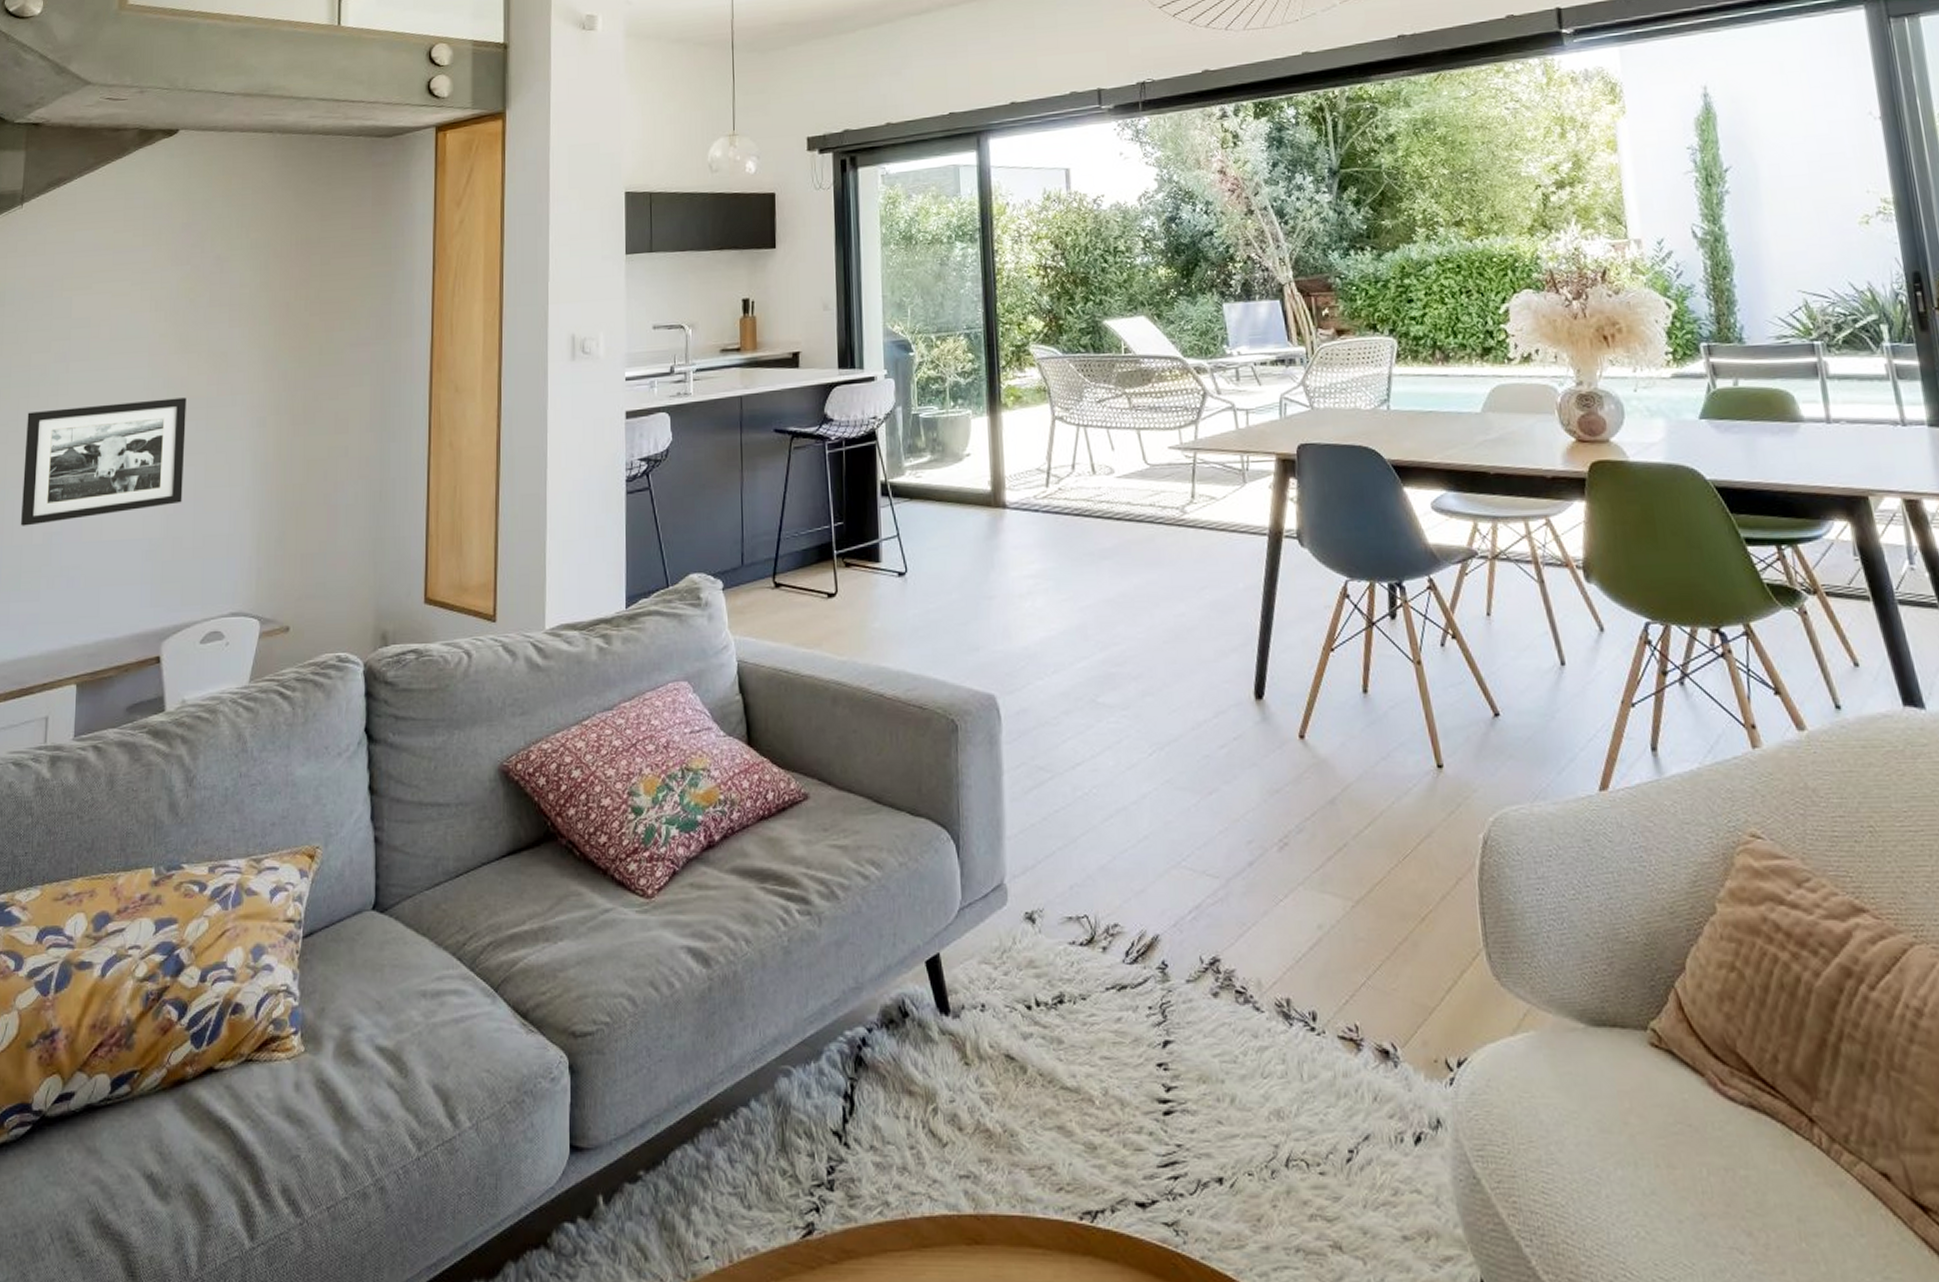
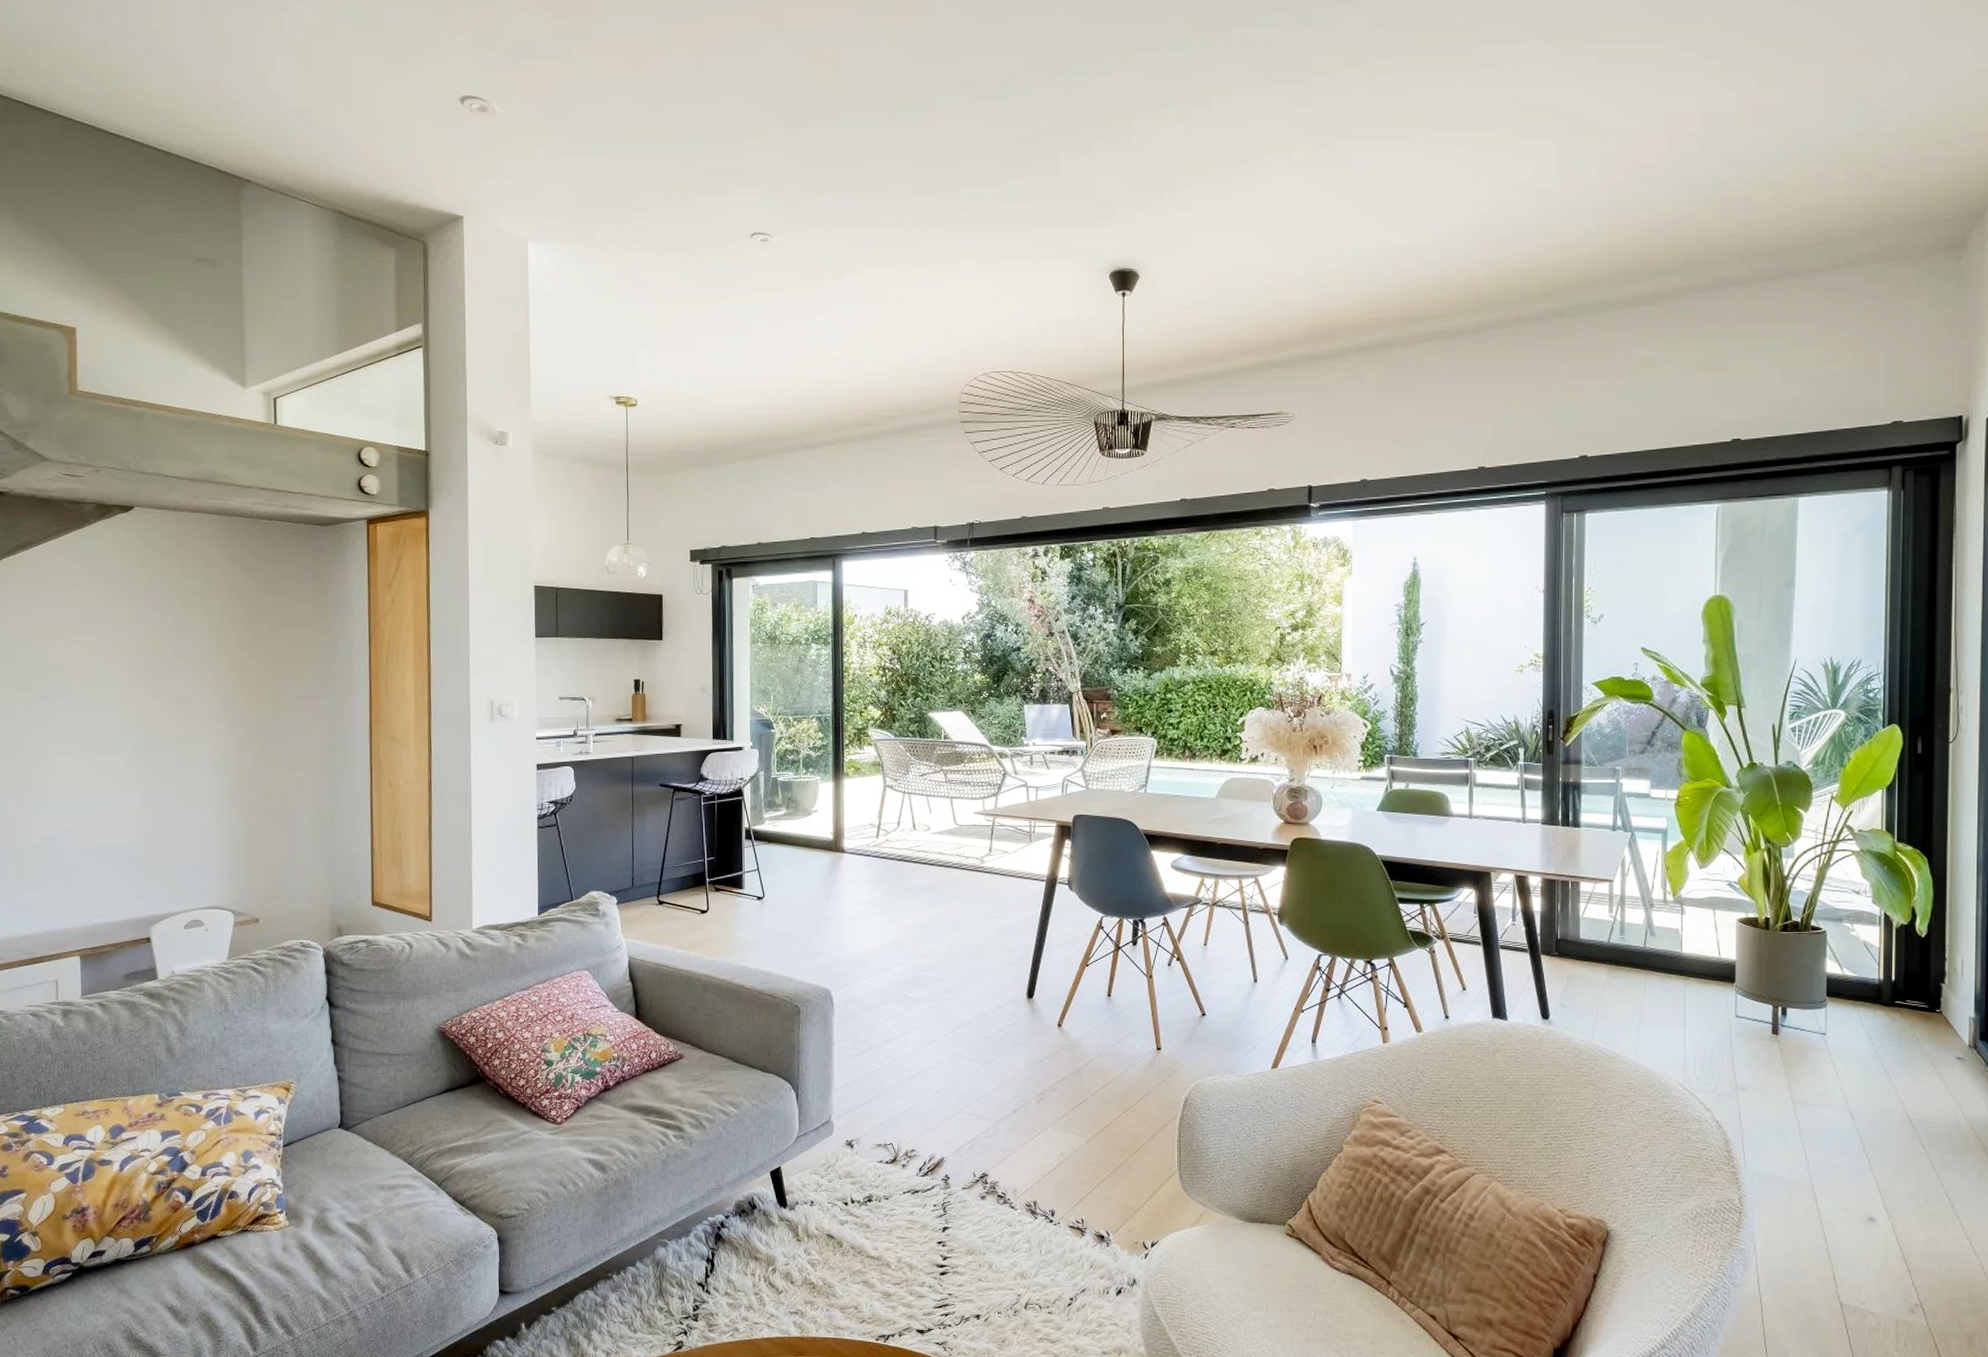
picture frame: present [21,397,187,526] -> none [16,734,160,831]

